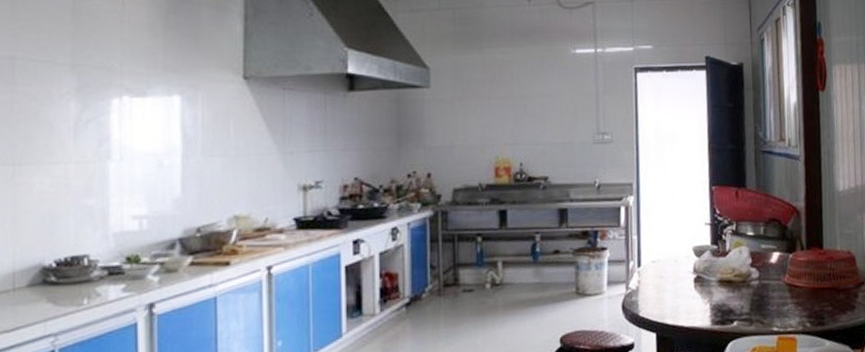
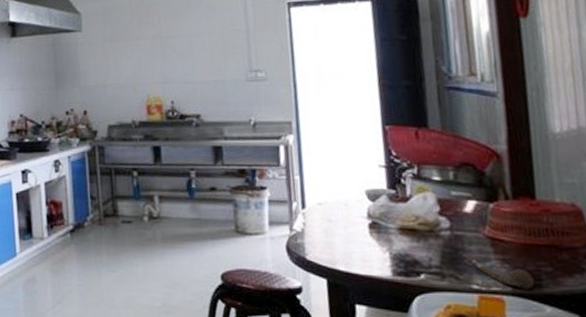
spoon: none [767,300,819,328] -> present [462,254,534,289]

